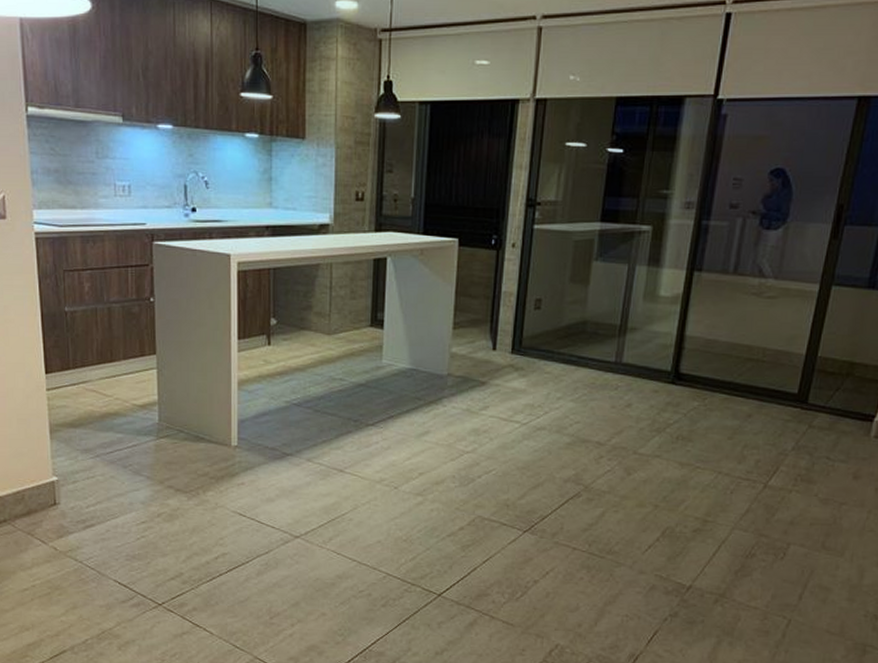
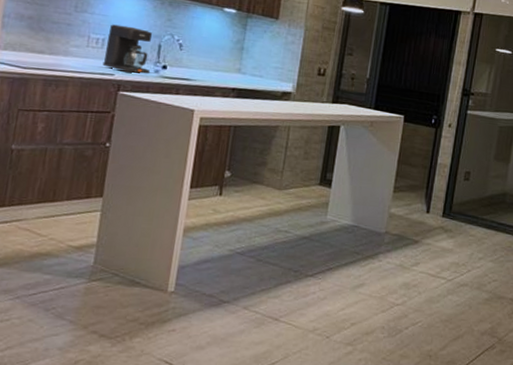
coffee maker: none [133,168,180,221] -> present [102,24,153,74]

